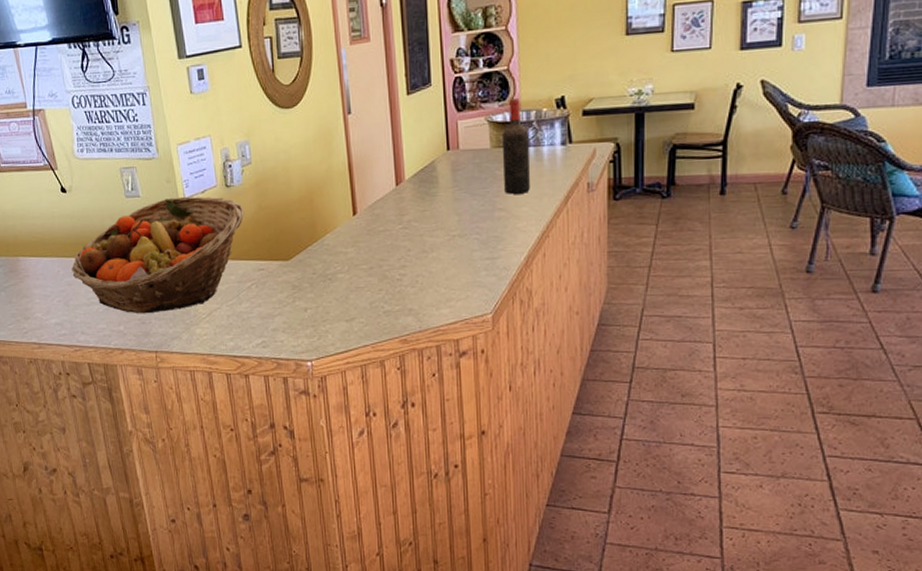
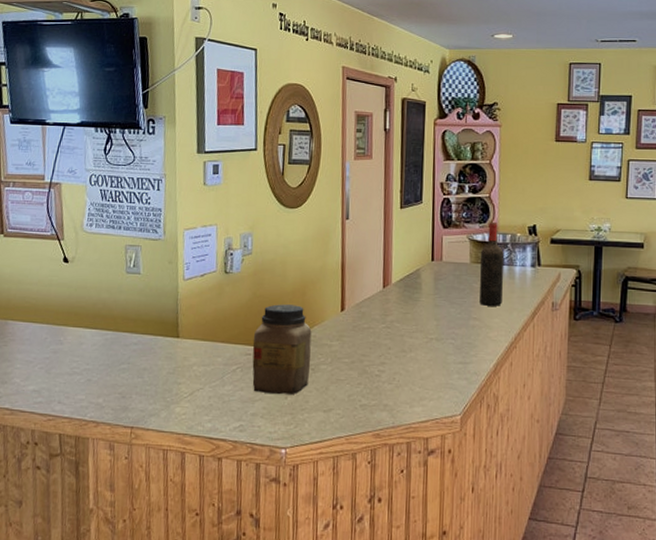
fruit basket: present [72,196,245,314] -> none [60,277,240,388]
jar: none [264,213,327,308] -> present [252,304,312,395]

